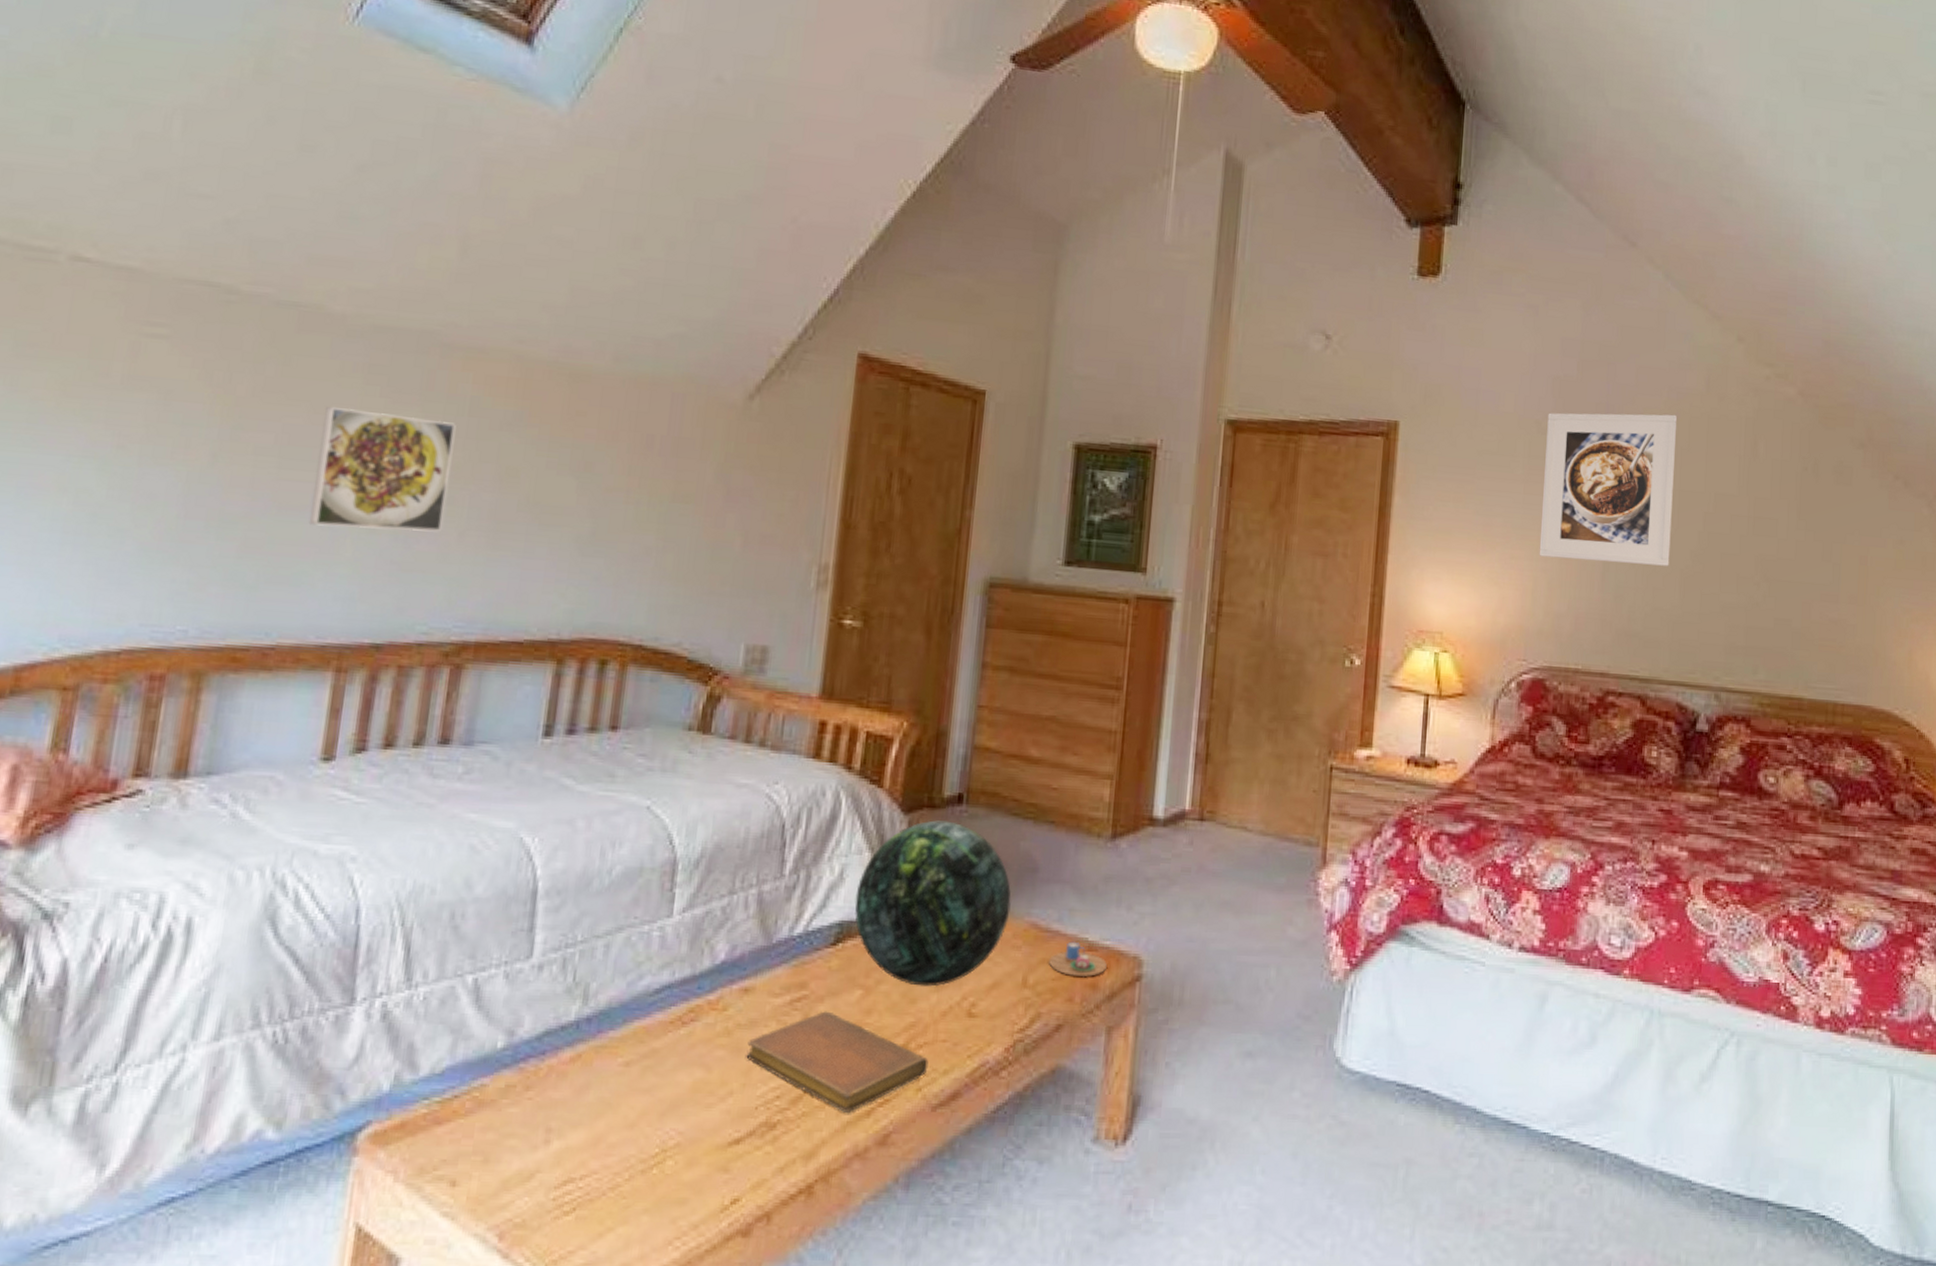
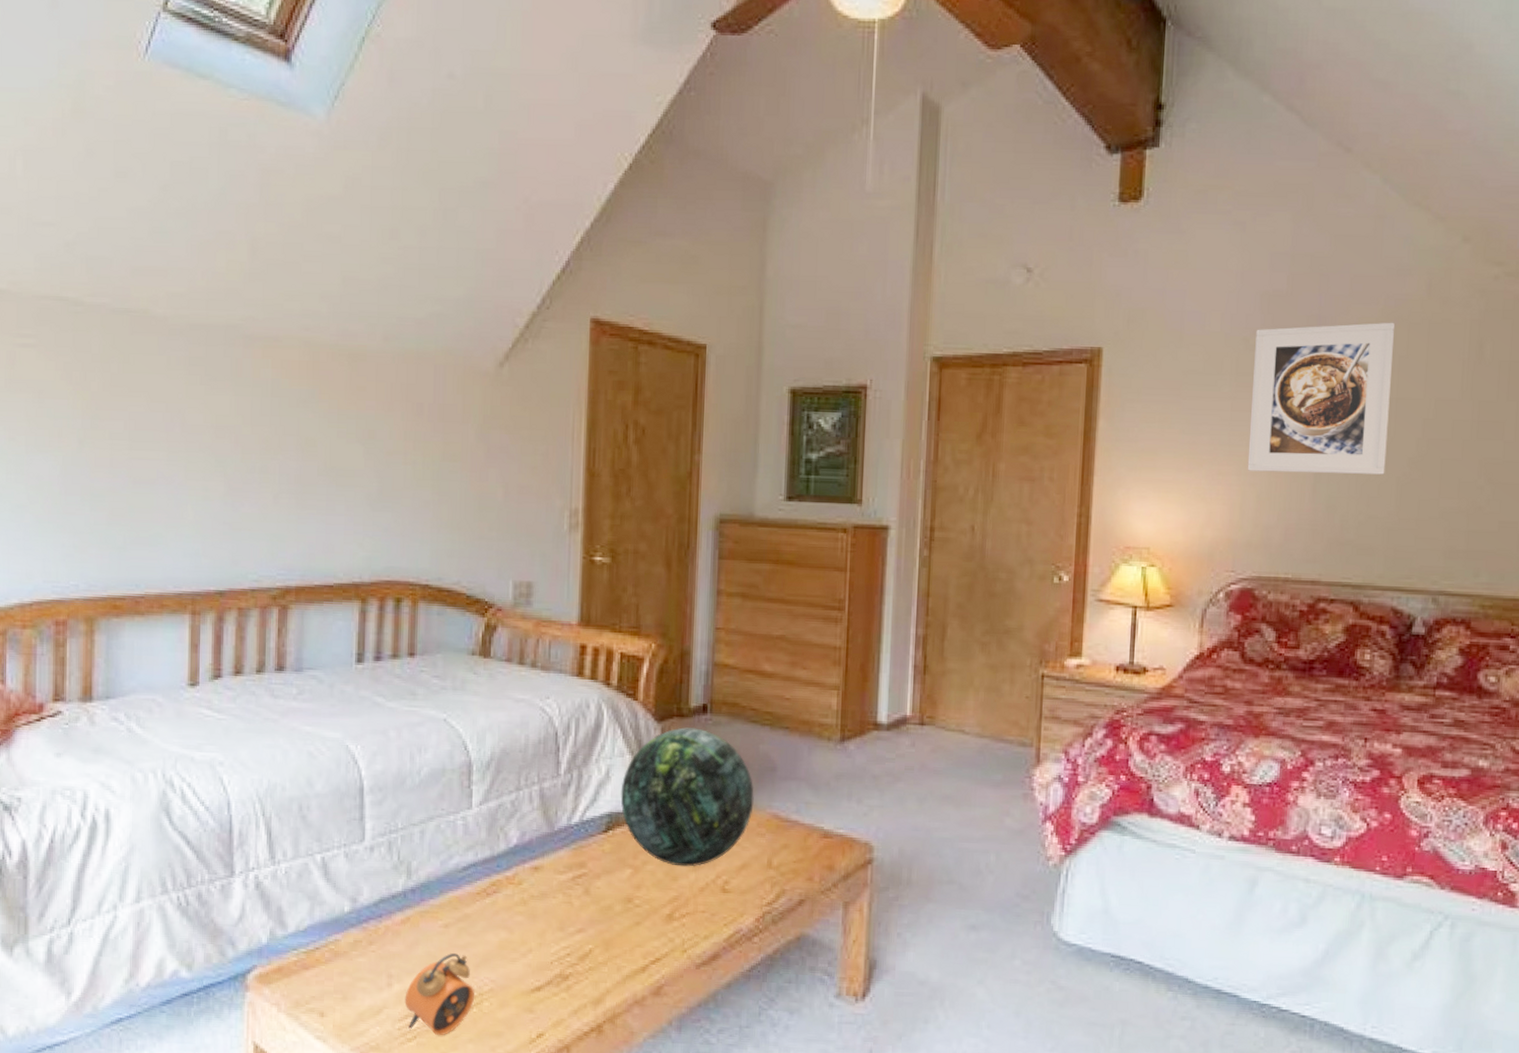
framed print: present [308,406,456,532] -> none [157,395,263,497]
alarm clock: none [564,1097,657,1207] -> present [404,952,475,1036]
notebook: present [746,1011,929,1114] -> none [540,886,691,969]
mug: present [1049,941,1107,978] -> none [790,830,841,861]

